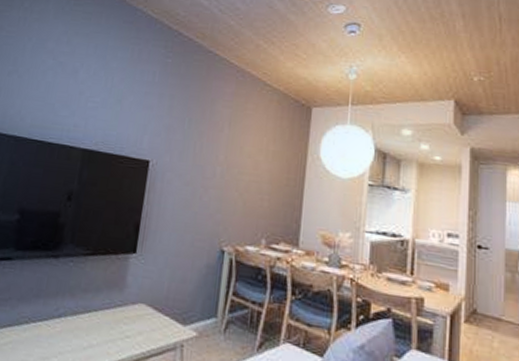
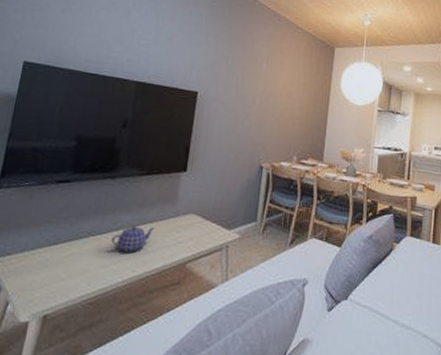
teapot: none [52,313,100,344] -> present [111,226,155,252]

